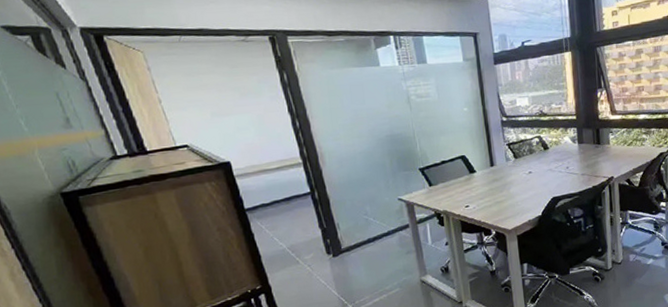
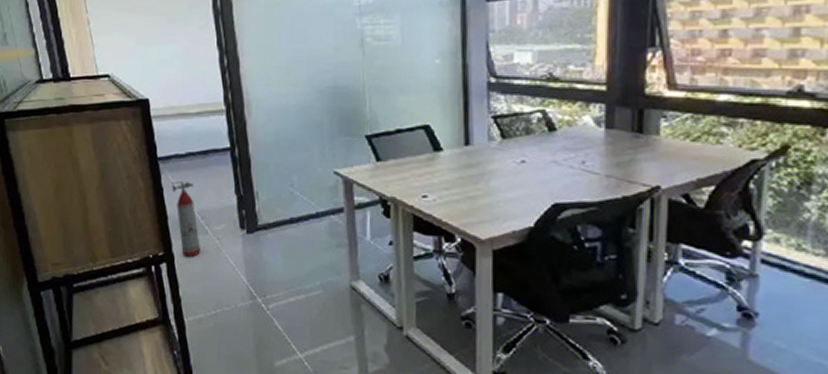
fire extinguisher: none [261,224,294,286] -> present [172,180,200,258]

